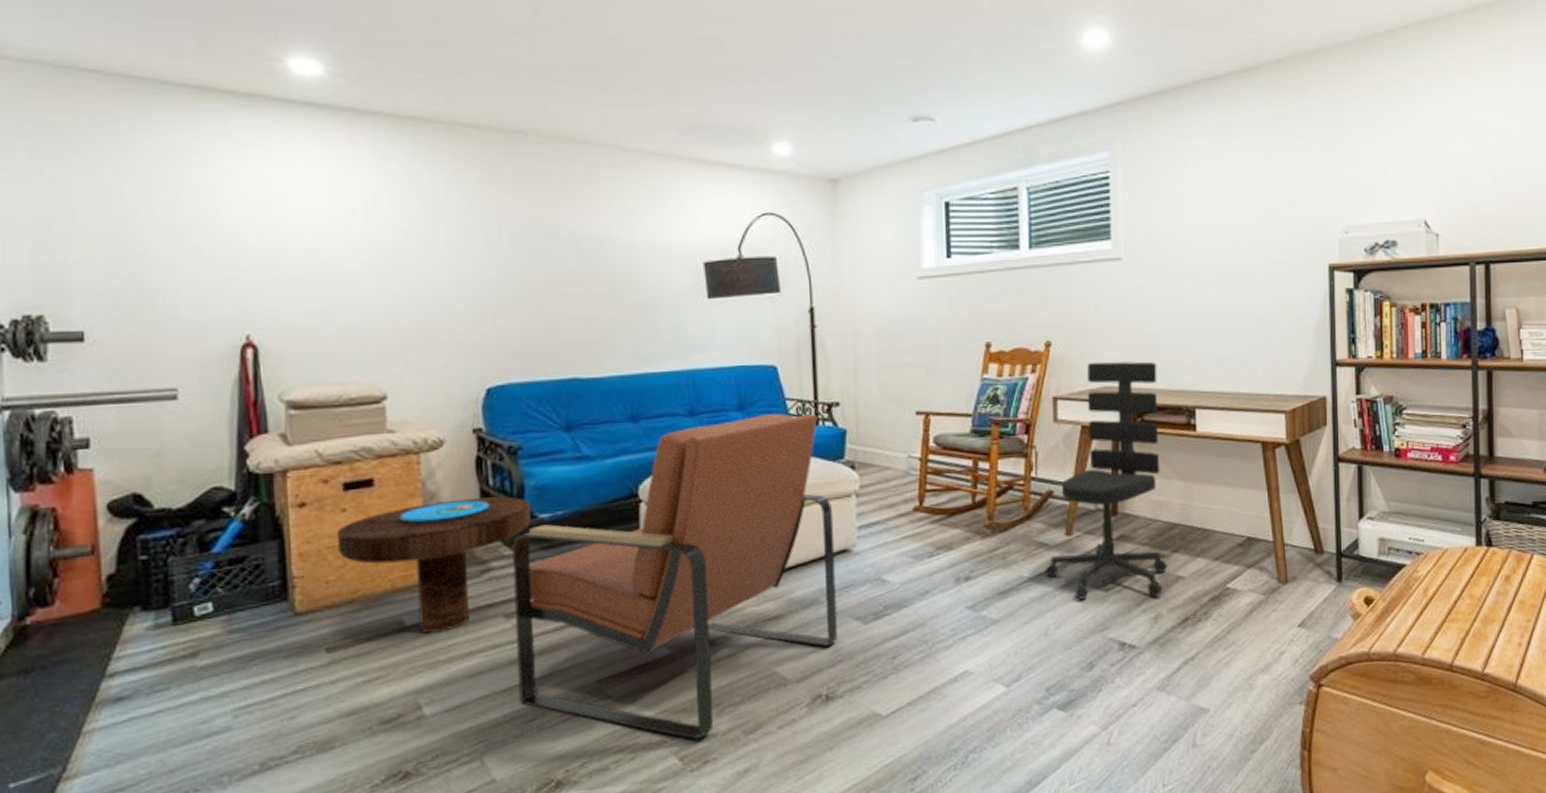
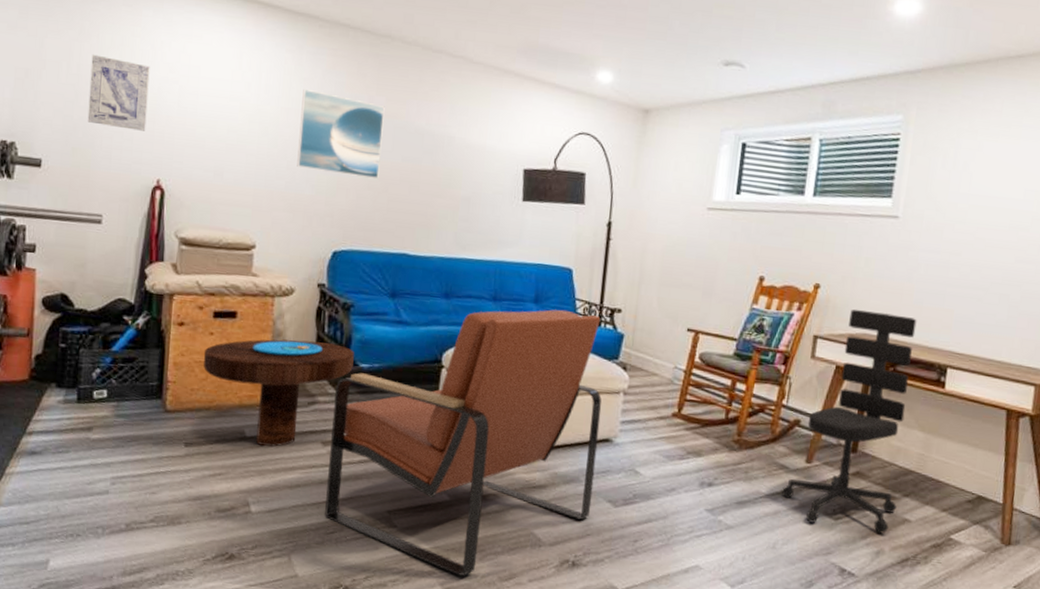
wall art: none [137,195,223,280] -> present [87,54,150,131]
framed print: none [422,204,531,298] -> present [297,89,385,180]

